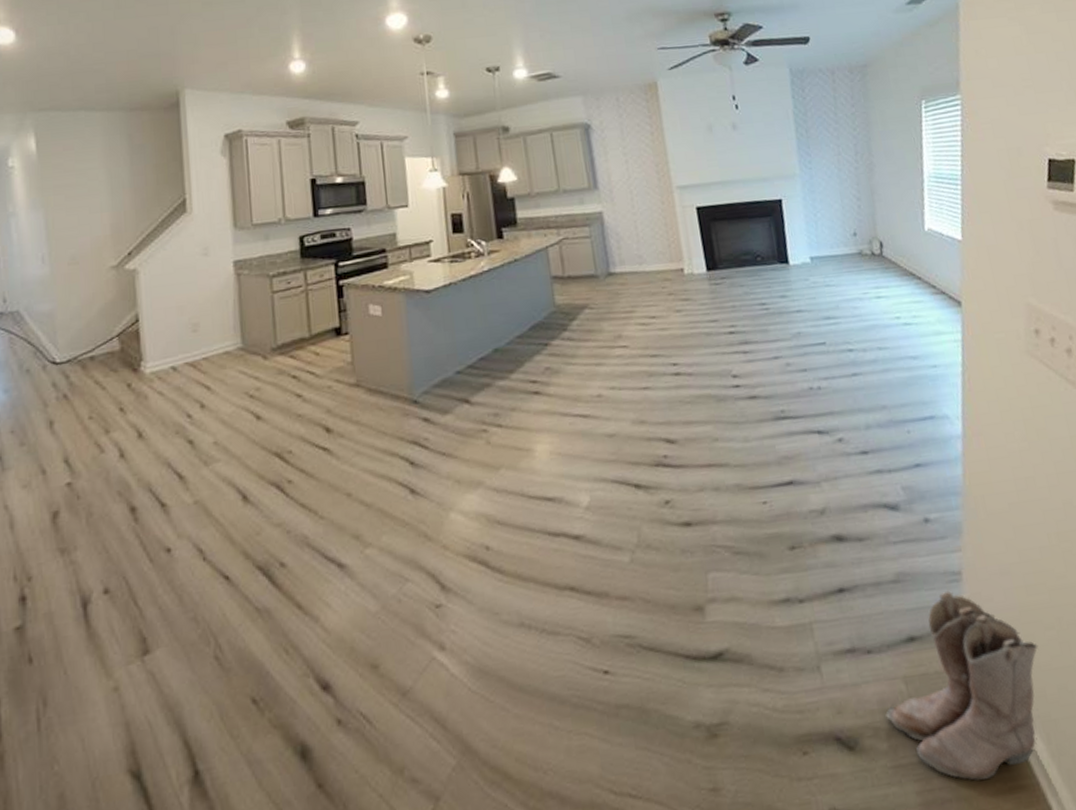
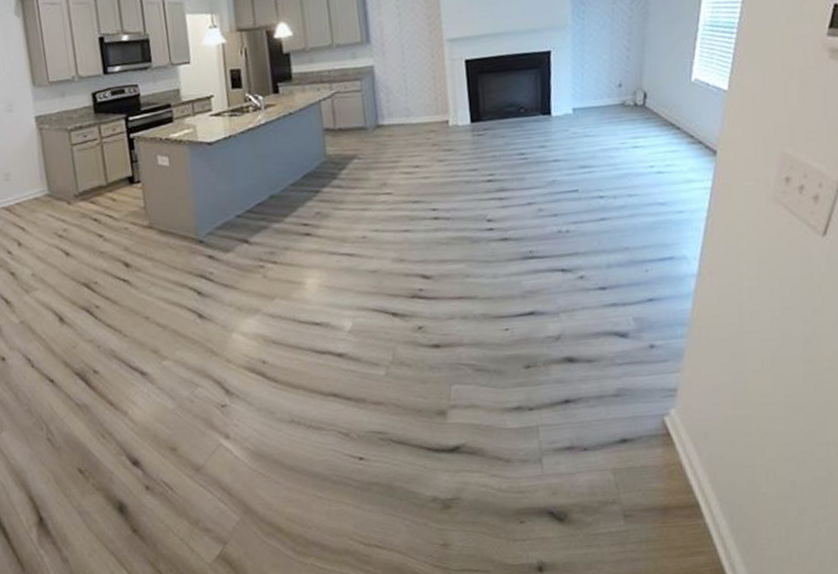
boots: present [885,590,1039,781] -> none [593,403,736,546]

